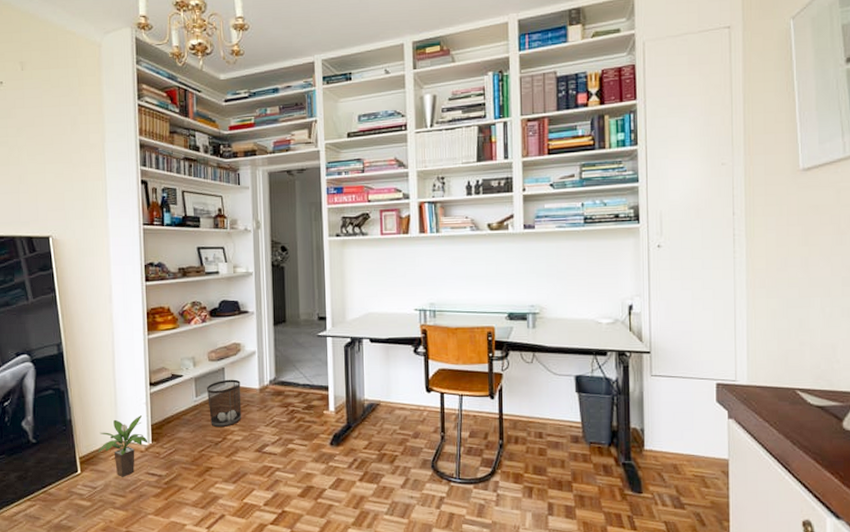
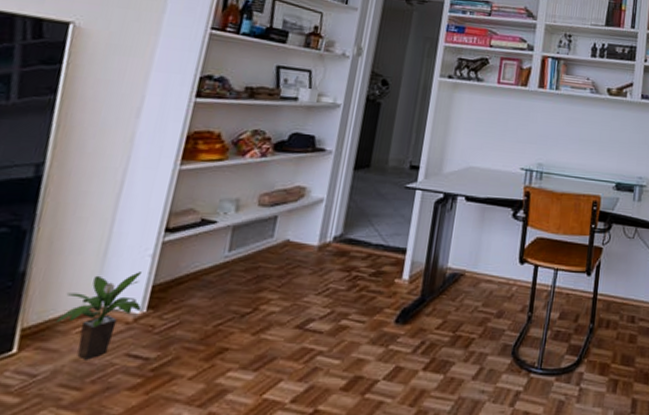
waste bin: present [206,379,242,427] -> none [241,231,295,293]

